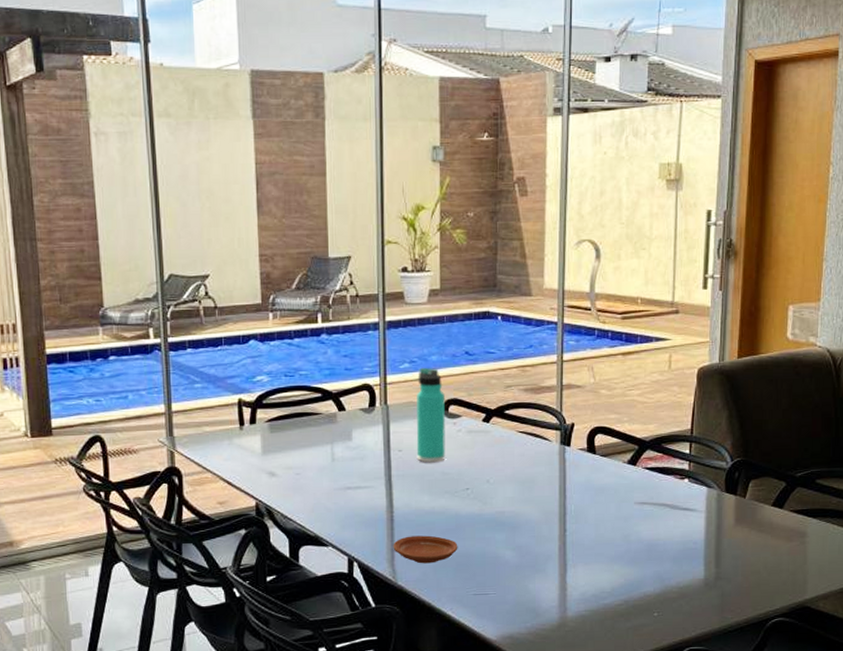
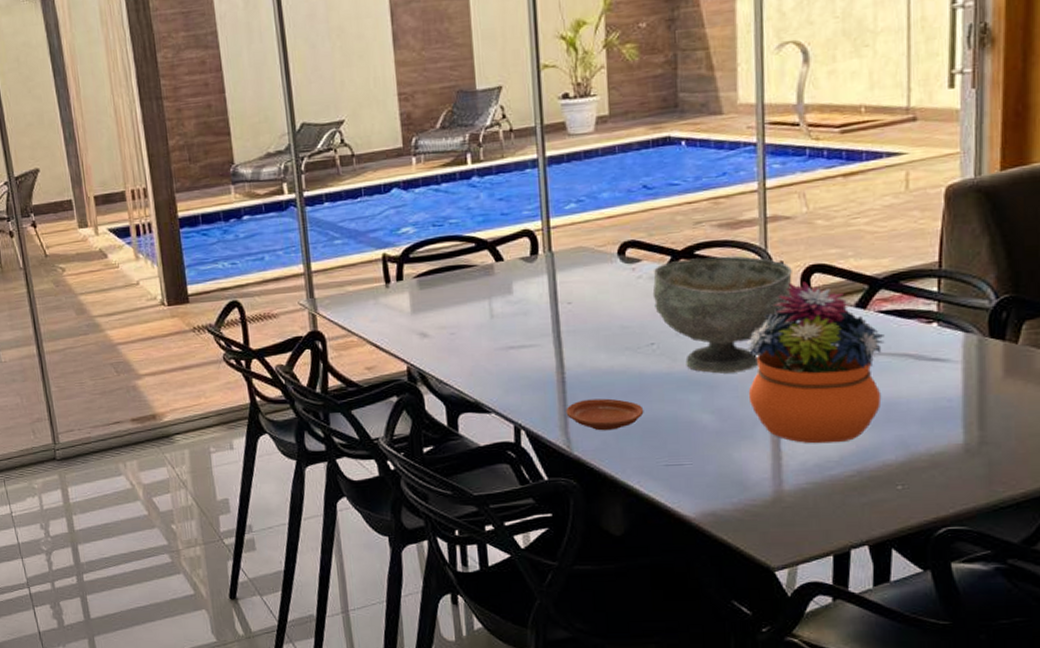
thermos bottle: present [416,367,445,463] -> none [586,206,624,316]
decorative bowl: none [469,416,581,516] -> present [652,256,792,374]
flower arrangement: none [542,441,649,578] -> present [746,281,885,444]

